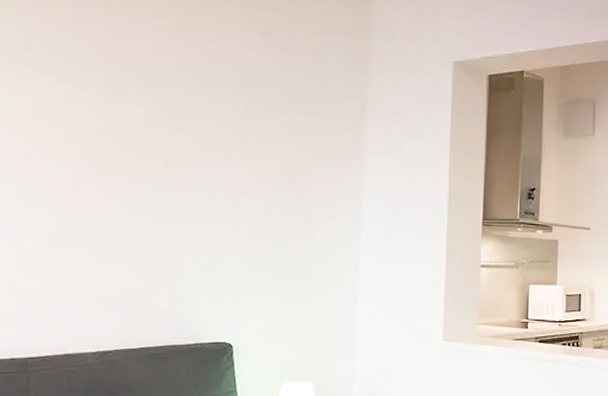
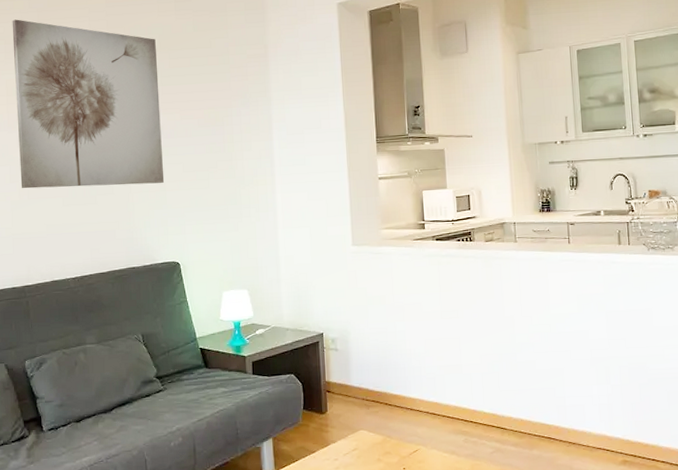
wall art: none [37,28,232,247] -> present [12,19,165,189]

